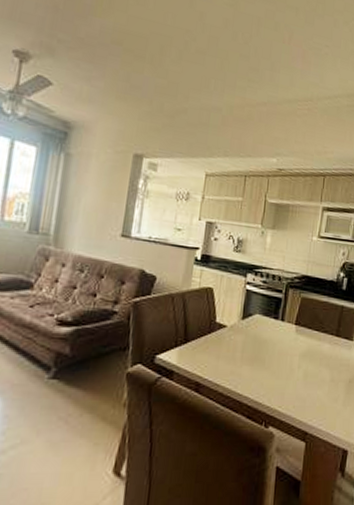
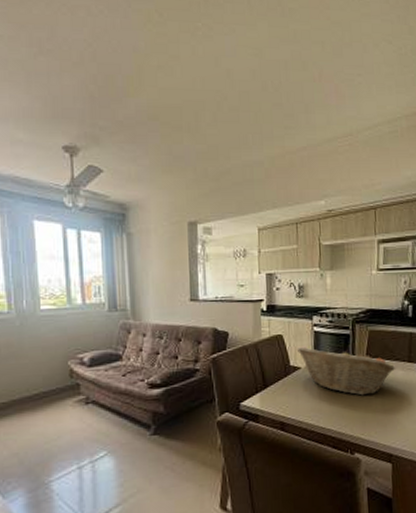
fruit basket: none [226,304,323,365] -> present [297,347,396,396]

